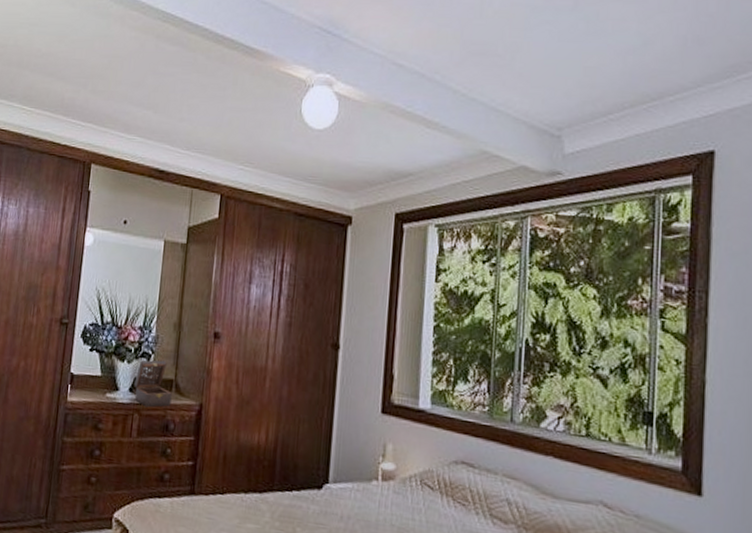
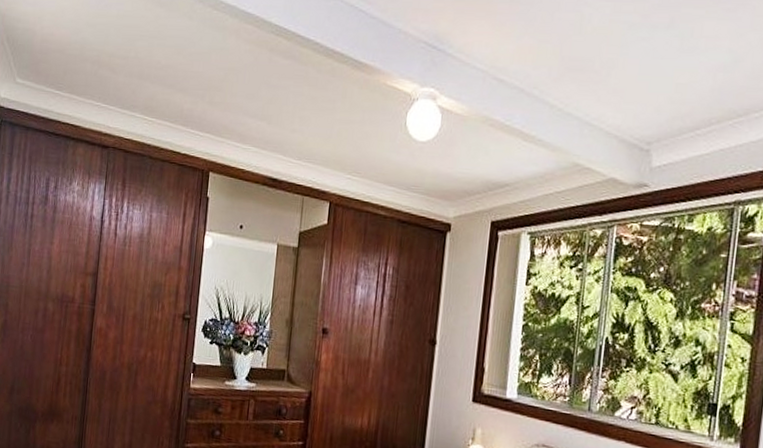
jewelry box: present [134,360,172,408] -> none [250,352,284,395]

